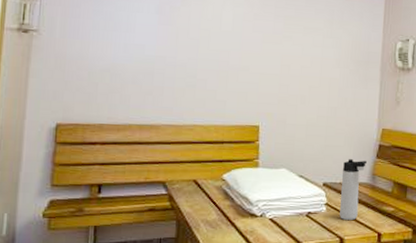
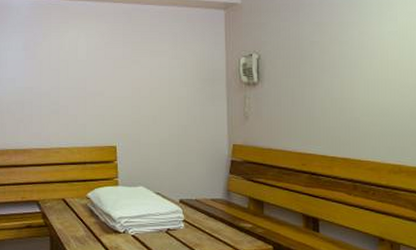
thermos bottle: present [340,159,367,221] -> none [197,176,220,238]

